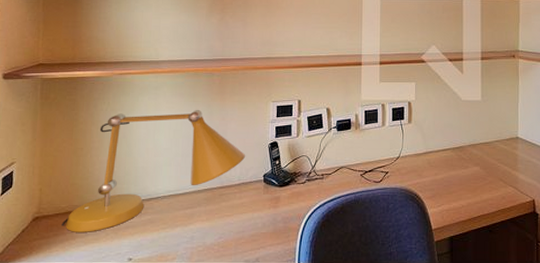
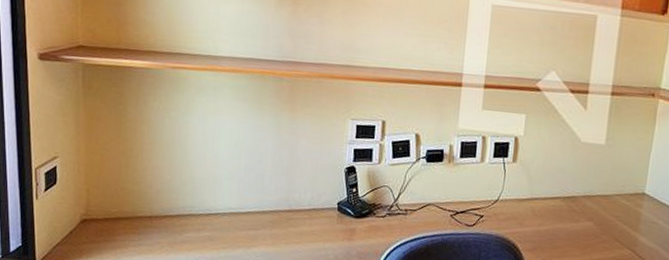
table lamp: present [61,109,246,232] -> none [112,114,318,243]

